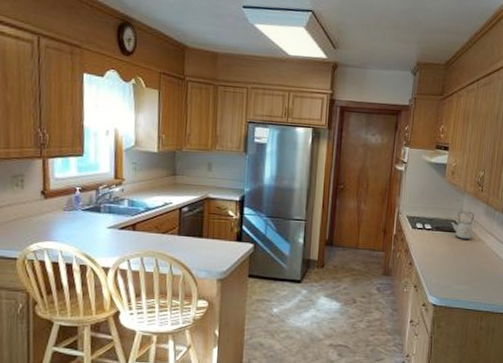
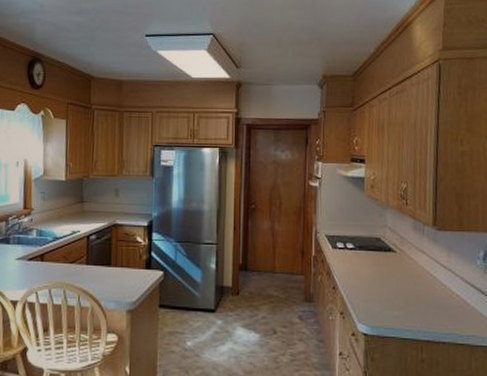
kettle: present [450,211,475,240] -> none [374,227,402,258]

